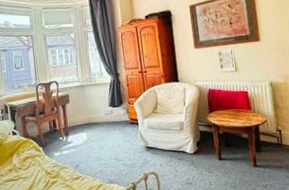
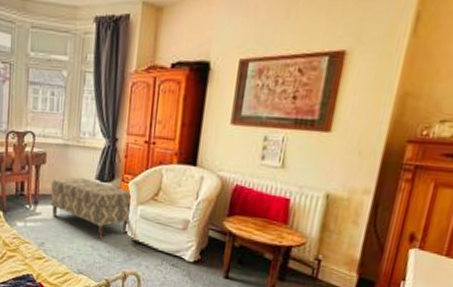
bench: none [76,107,142,152] -> present [49,177,133,239]

